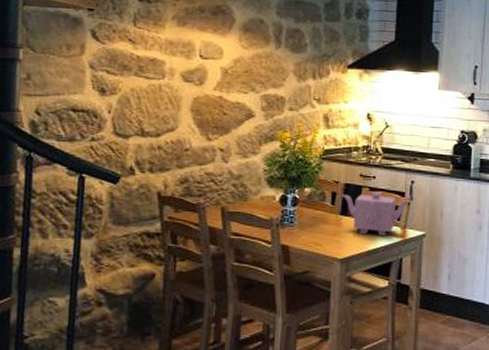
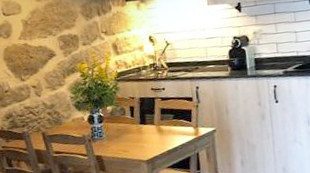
teapot: present [341,192,412,236] -> none [137,101,200,137]

